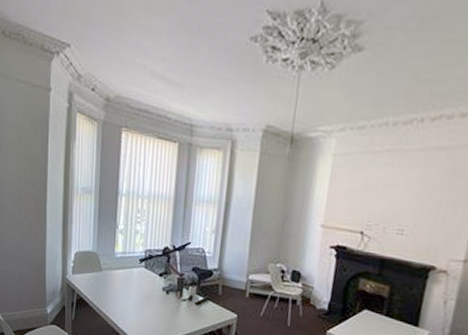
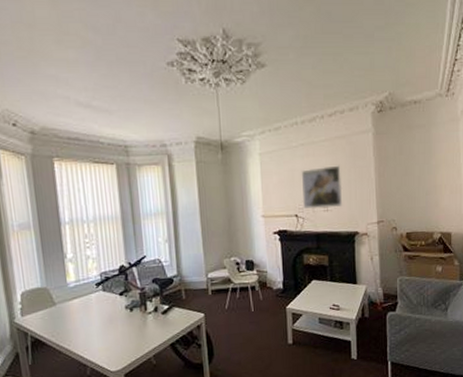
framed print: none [371,181,432,232] -> present [301,165,343,209]

